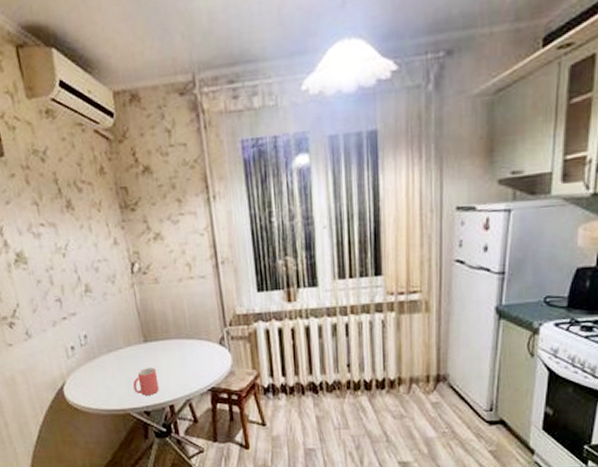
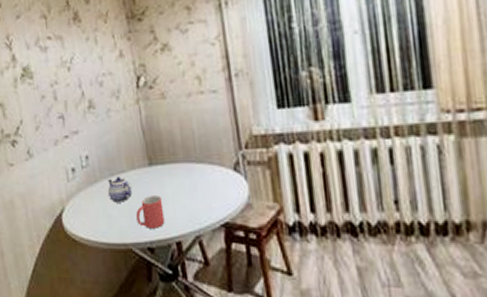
teapot: none [106,353,130,375] -> present [107,177,133,203]

